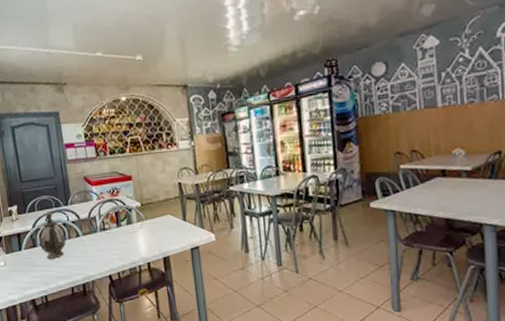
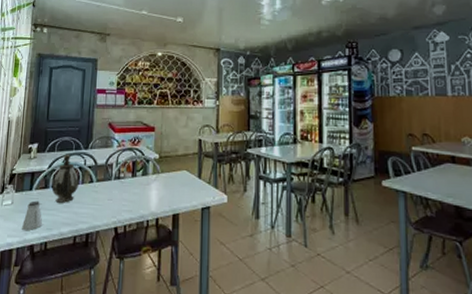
saltshaker: none [20,259,39,287] -> present [22,200,43,230]

